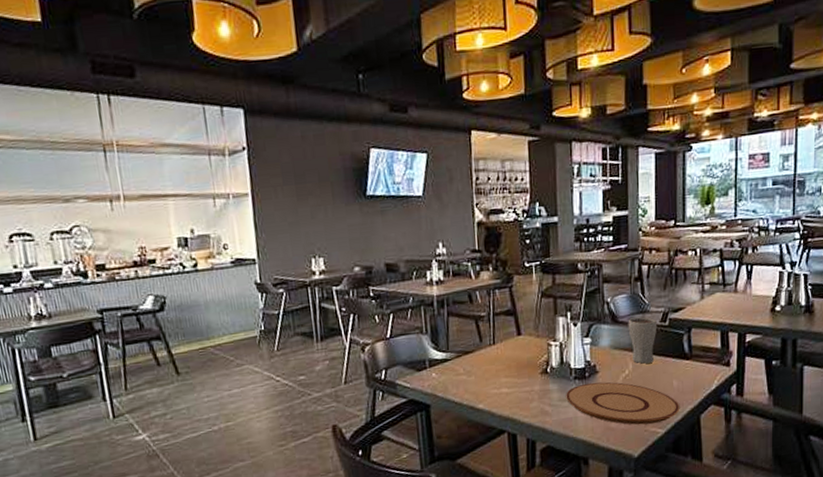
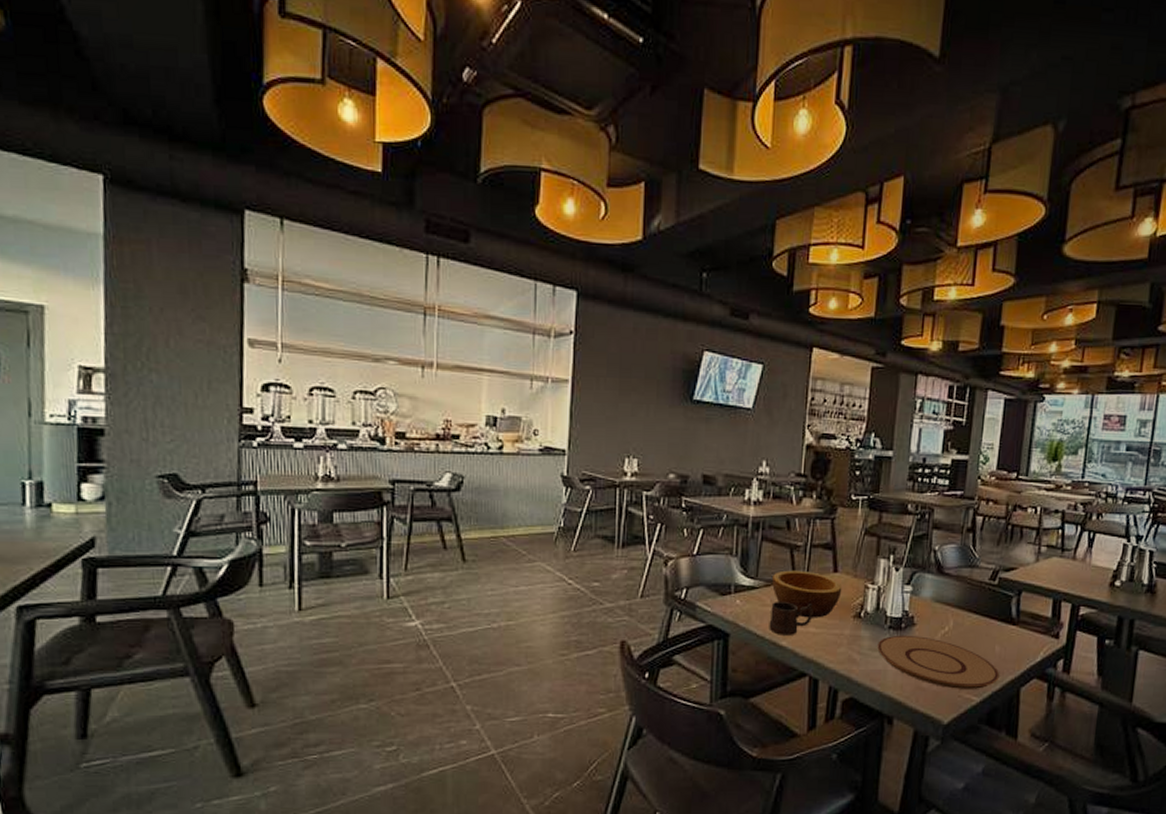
bowl: none [462,338,528,381] -> present [772,570,843,618]
mug: none [465,366,504,400] -> present [769,601,814,635]
drinking glass: present [628,317,658,364] -> none [953,571,986,622]

